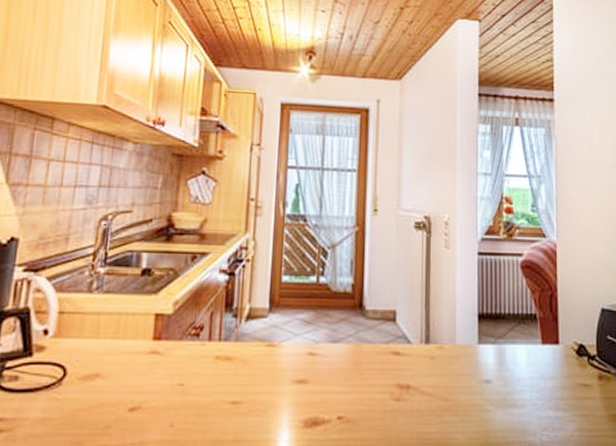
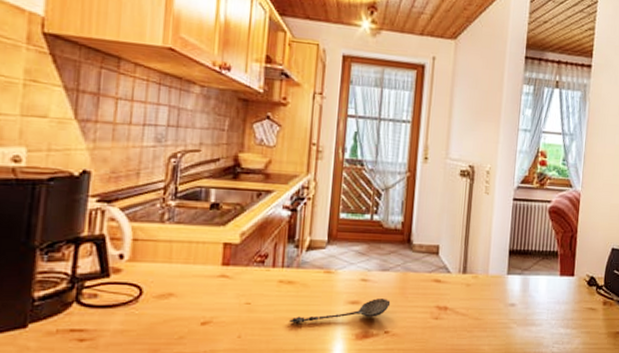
spoon: none [227,376,343,408] -> present [289,298,391,323]

